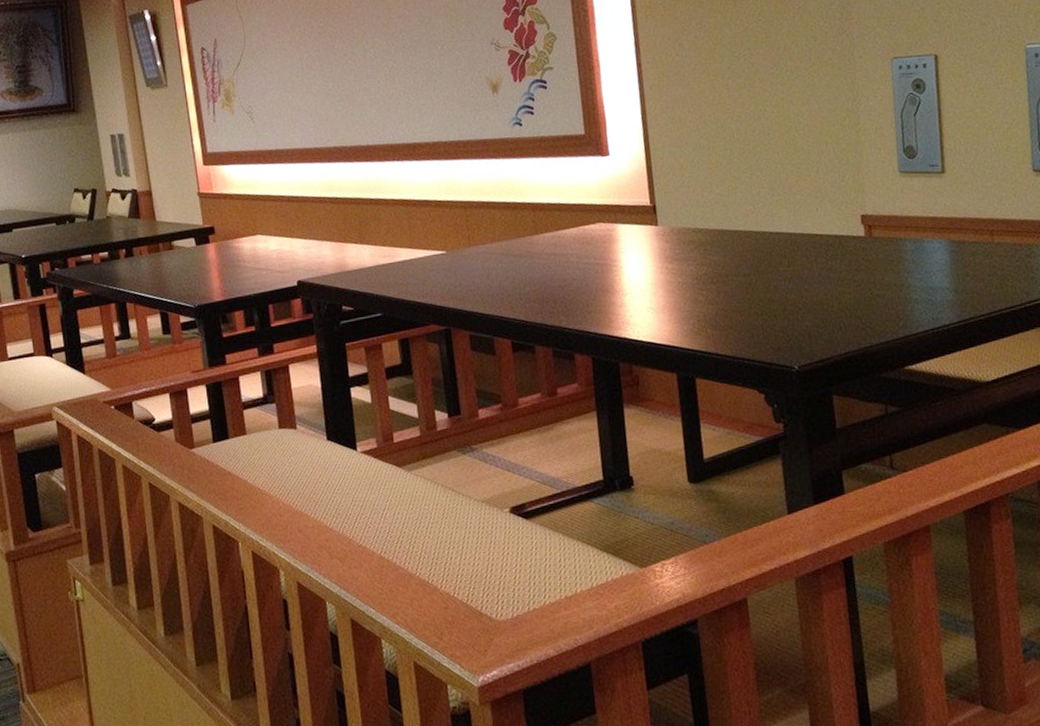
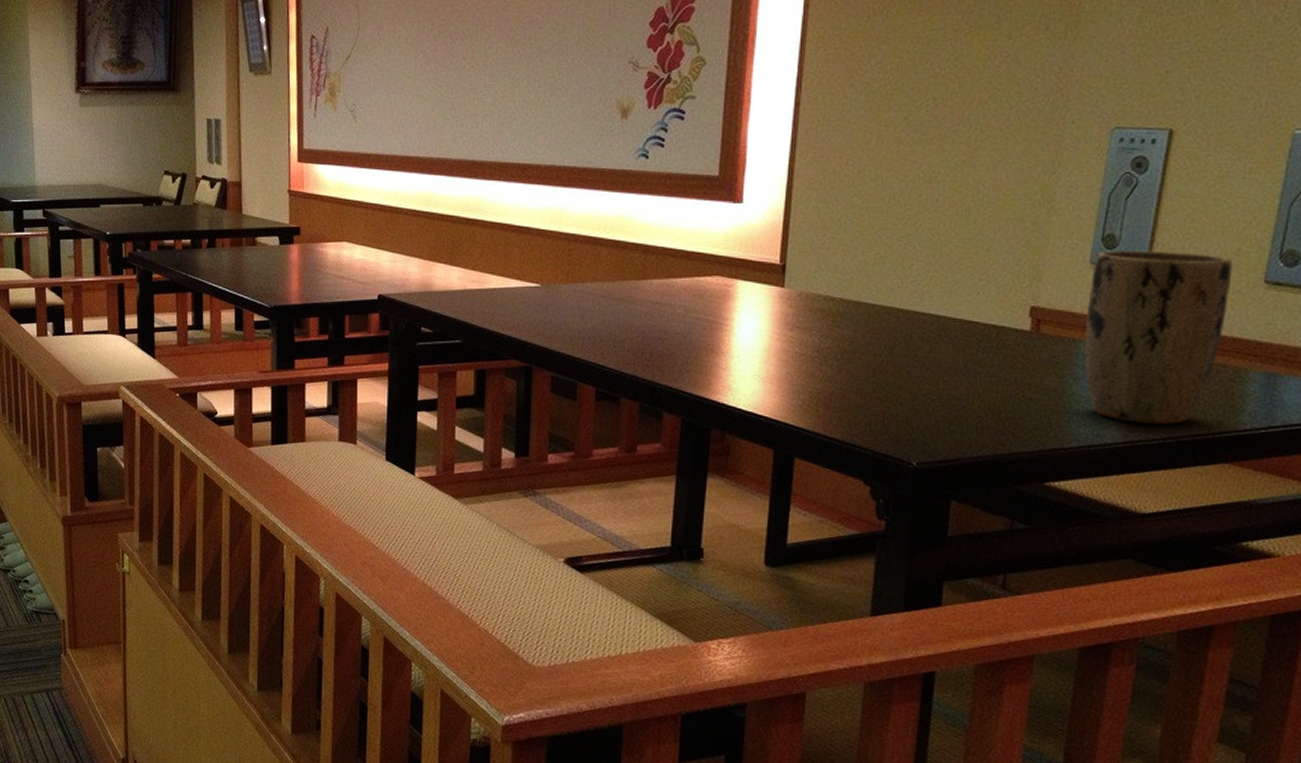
plant pot: none [902,153,1013,304] -> present [1084,250,1233,424]

